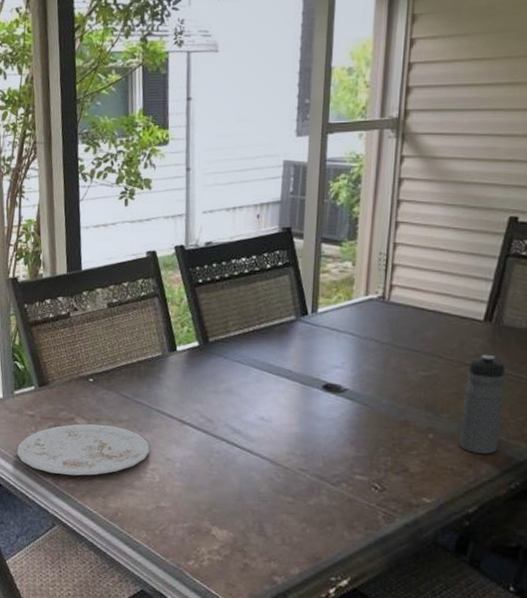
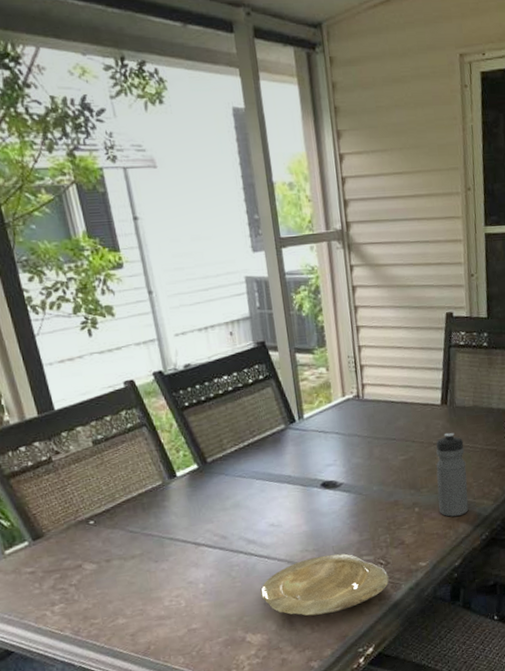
plate: present [16,423,150,476] -> none [22,563,170,626]
plate: none [235,462,383,529] -> present [260,553,390,616]

